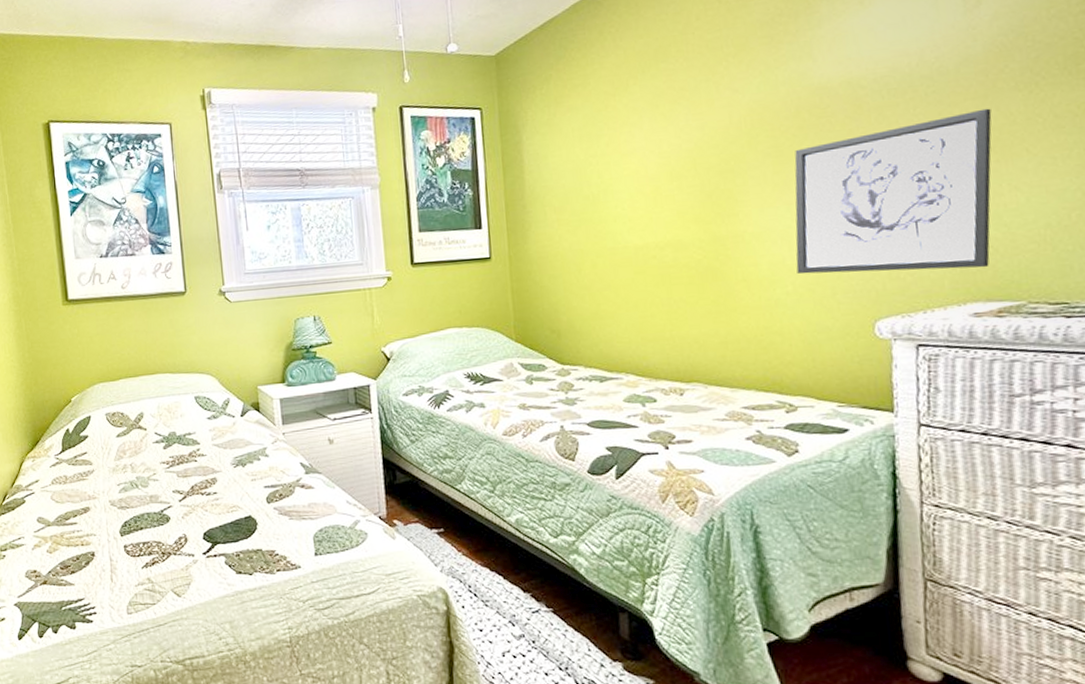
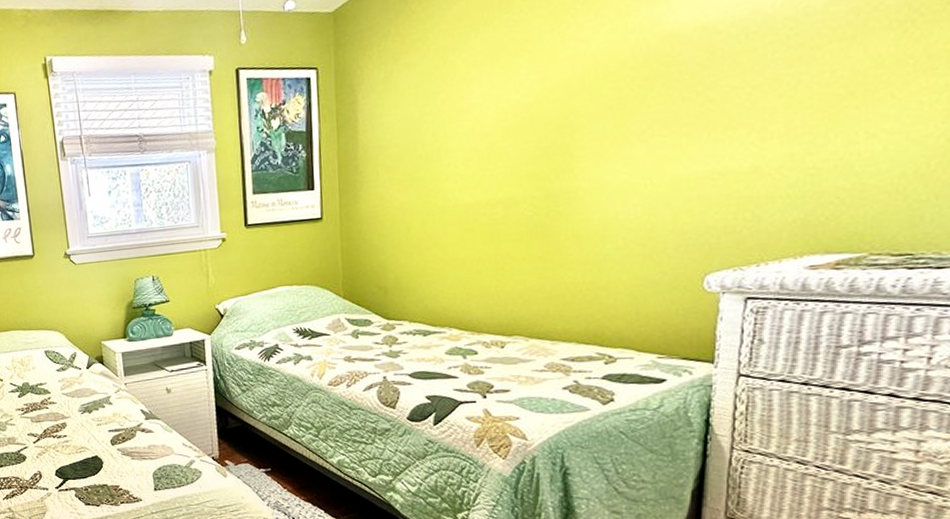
wall art: present [794,108,992,274] -> none [629,50,858,229]

